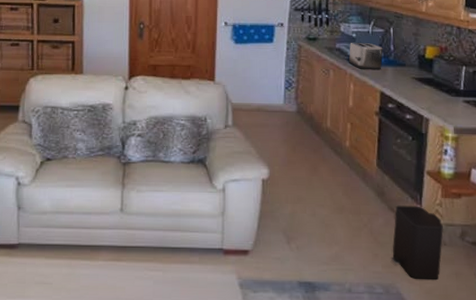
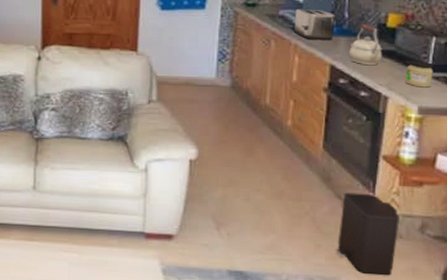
kettle: none [395,55,423,92] -> present [348,23,383,66]
jar: none [442,87,465,110] -> present [405,61,433,88]

